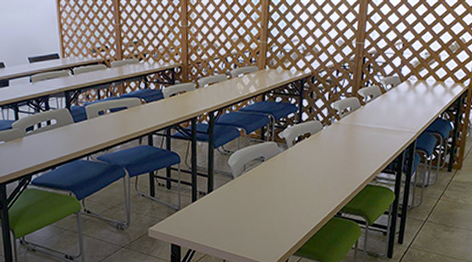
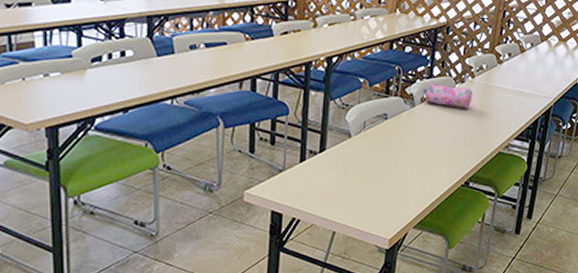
pencil case: none [294,127,339,148] -> present [423,82,473,109]

